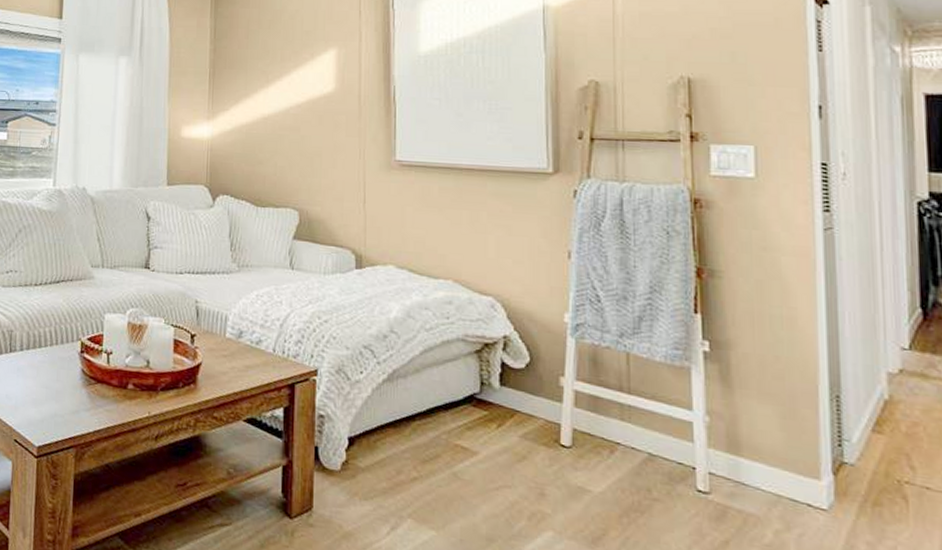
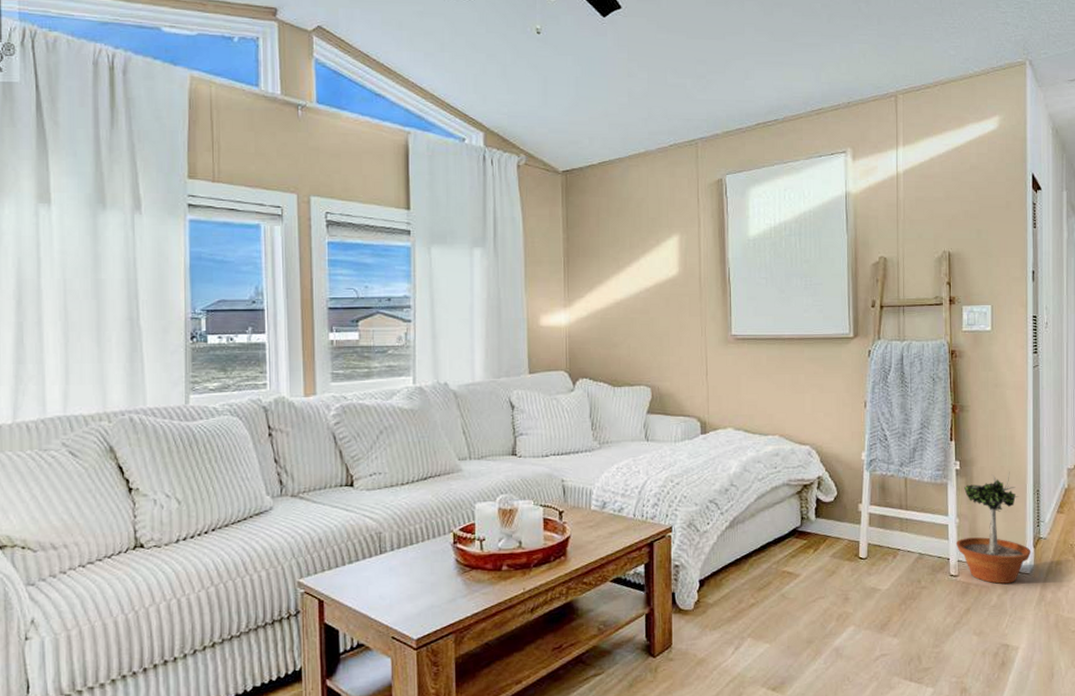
potted tree: none [704,361,830,519] -> present [955,469,1032,584]

